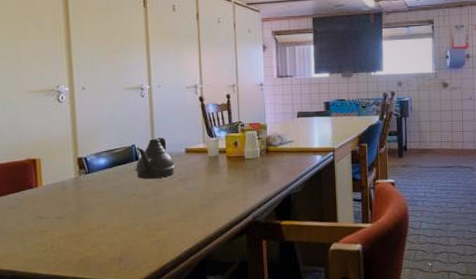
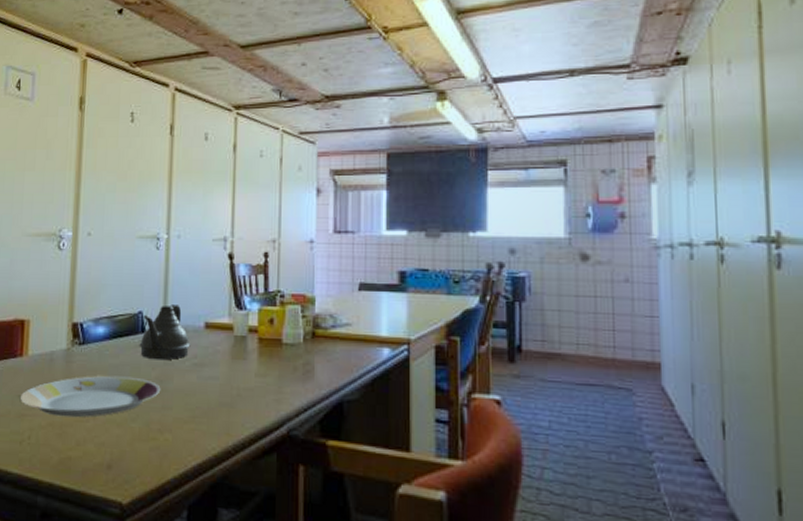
plate: none [39,193,156,229] -> present [19,375,161,418]

